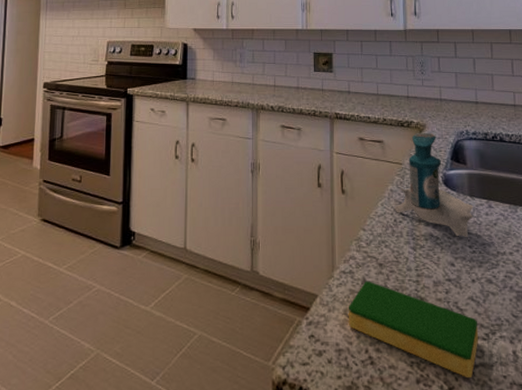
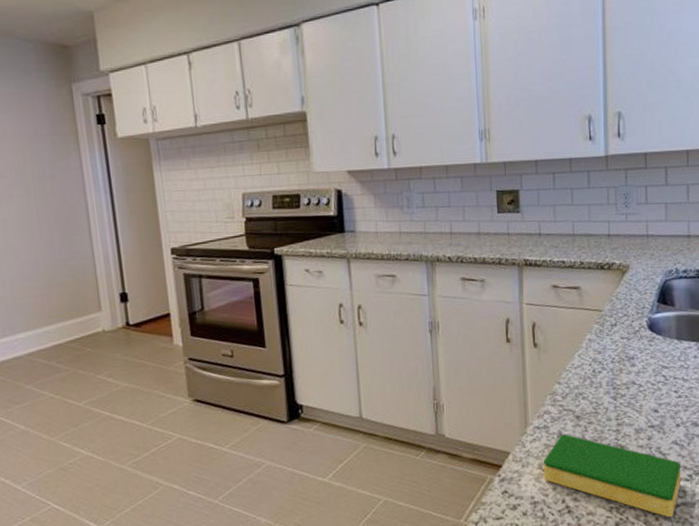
spray can: present [394,132,473,237] -> none [593,274,681,382]

